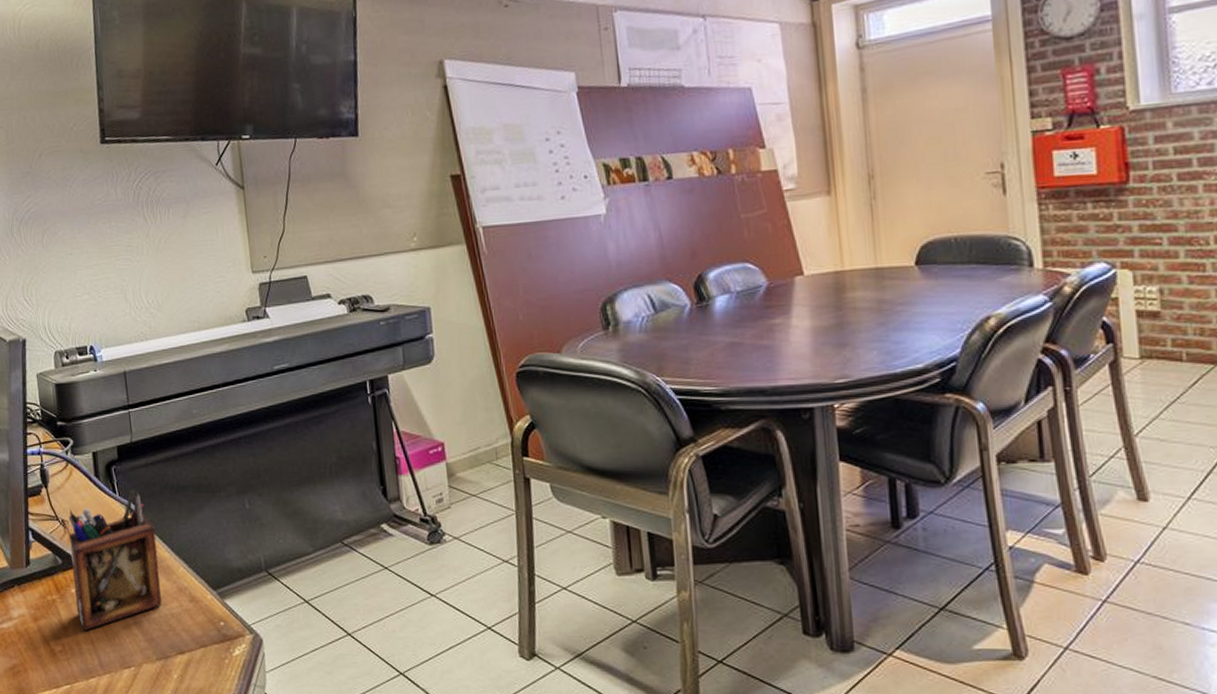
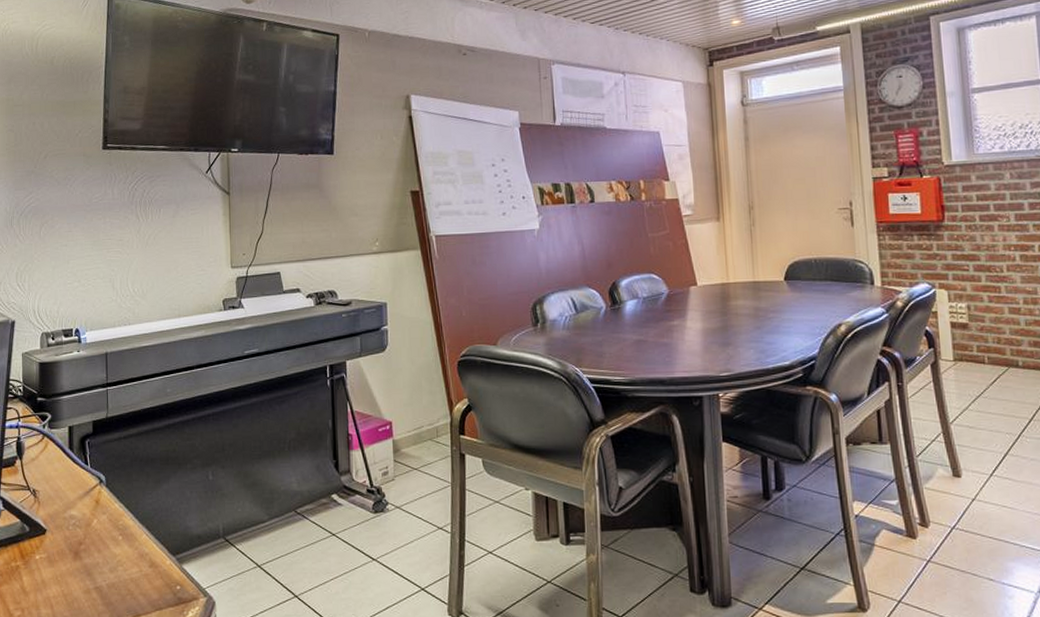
desk organizer: present [69,489,162,631] -> none [38,461,123,596]

